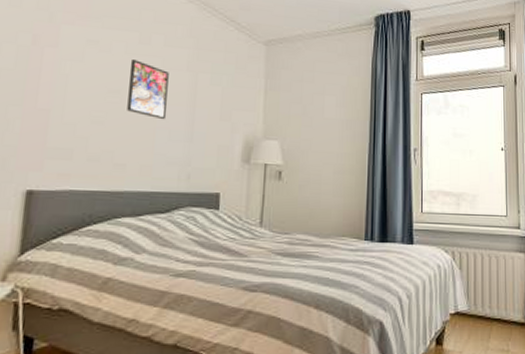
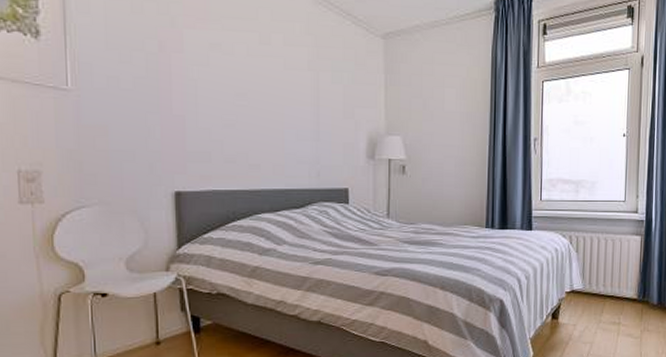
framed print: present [127,58,169,120] -> none [253,60,293,121]

